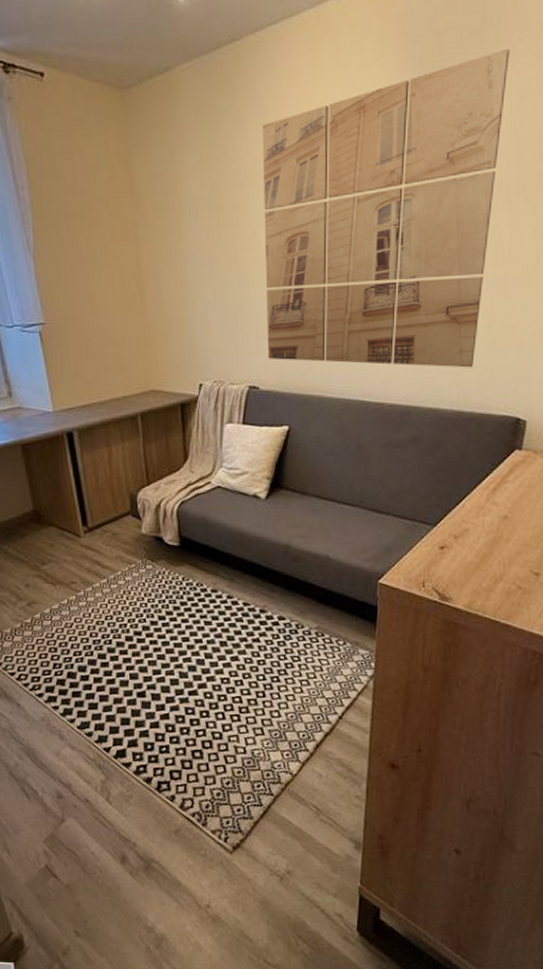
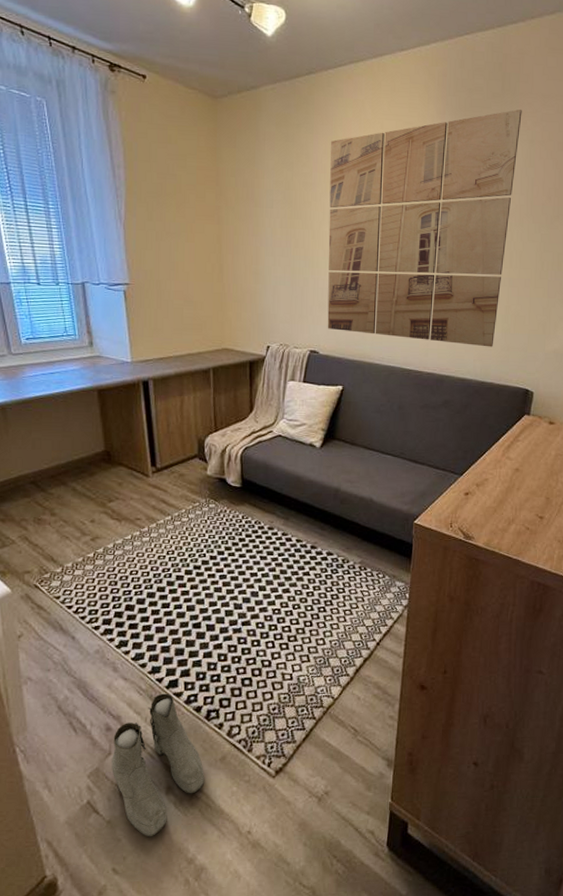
boots: none [65,763,160,904] -> present [112,693,205,837]

